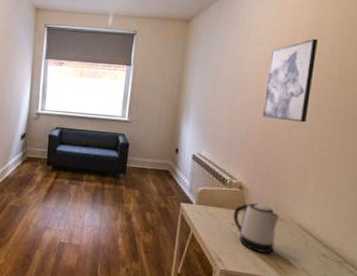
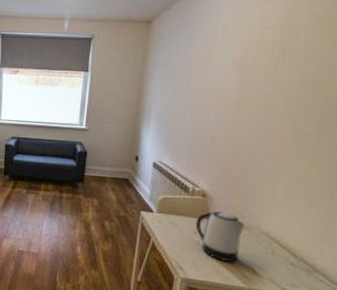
wall art: present [263,38,318,123] -> none [229,36,292,127]

